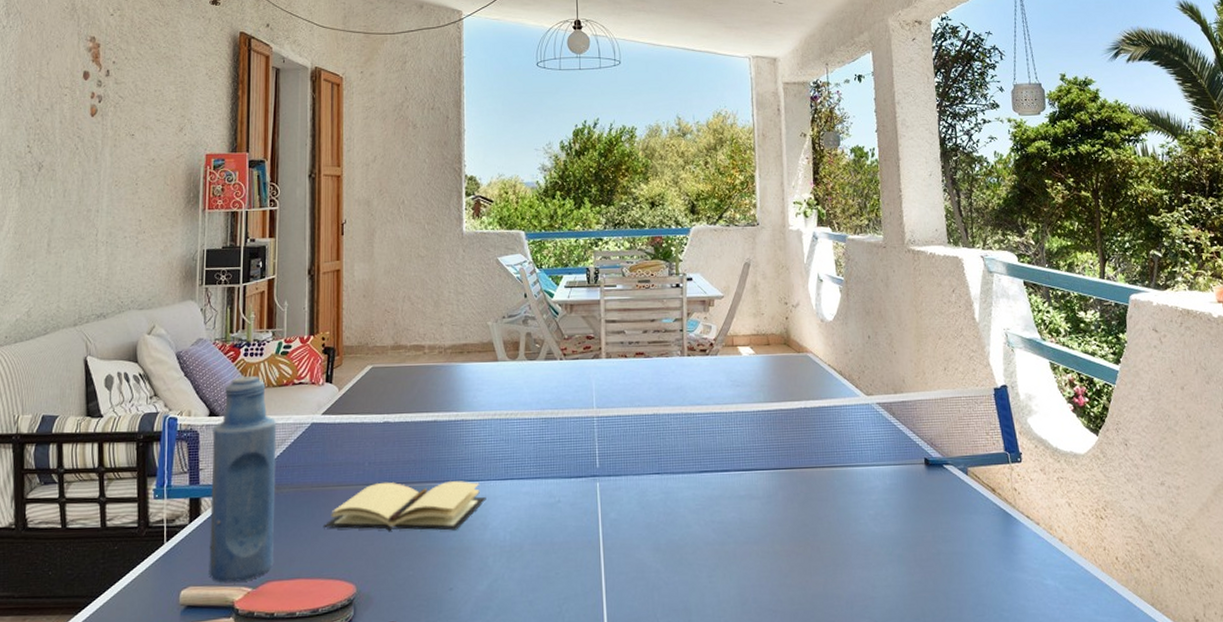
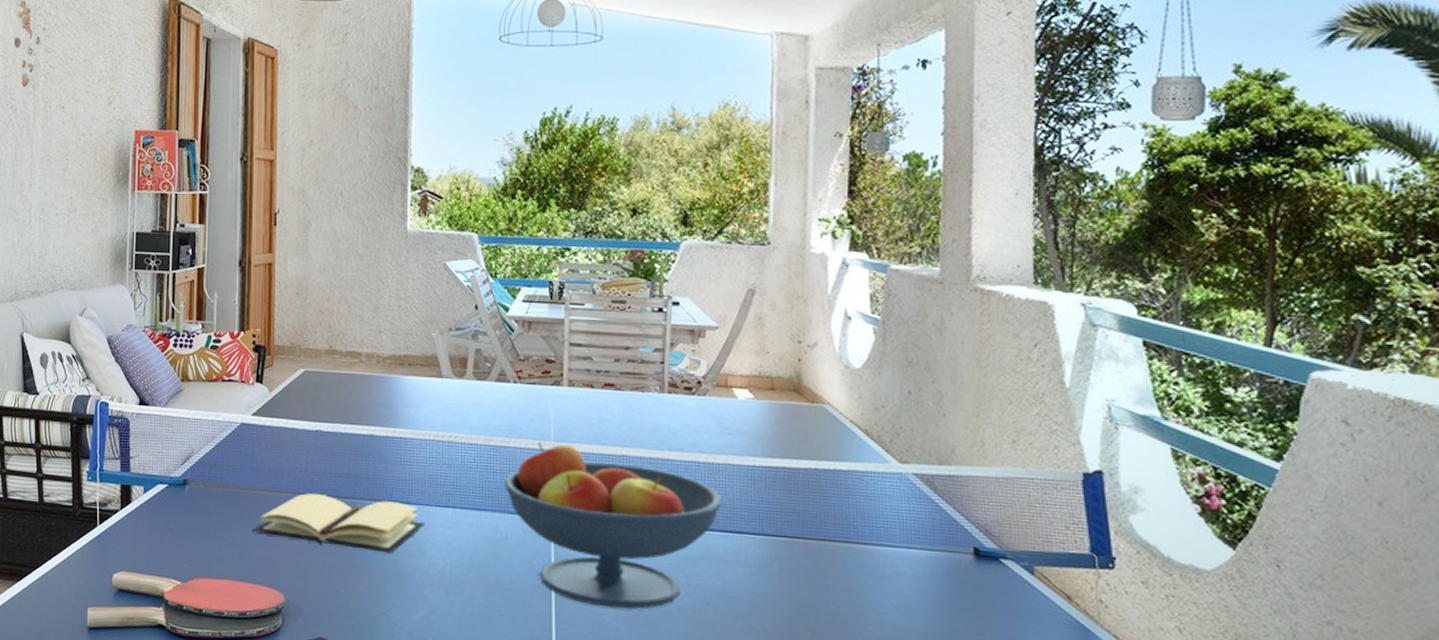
bottle: present [209,376,277,583] -> none [139,367,206,574]
fruit bowl: none [555,410,735,553] -> present [504,442,721,610]

